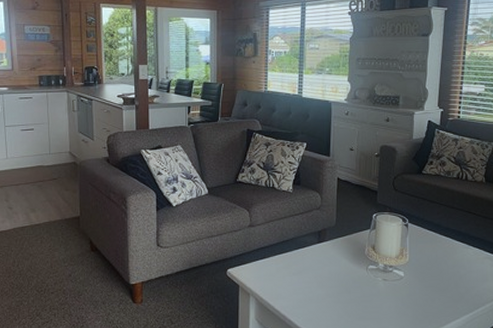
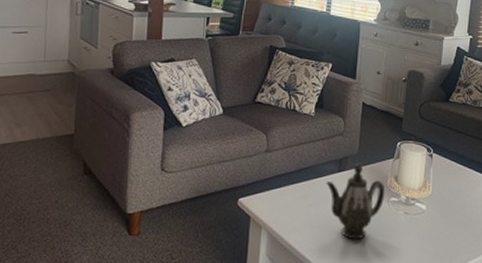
teapot: none [307,234,363,305] -> present [326,163,384,240]

